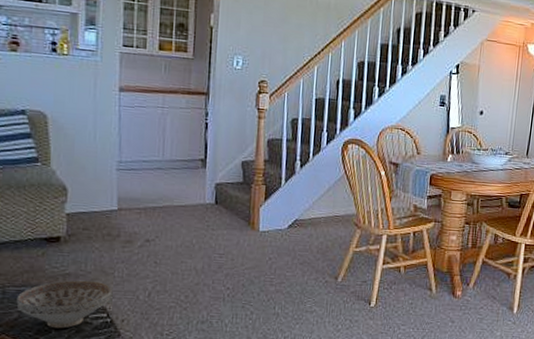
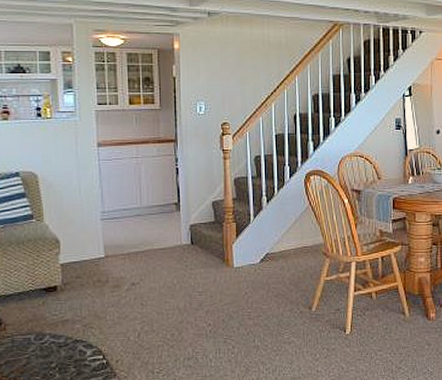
decorative bowl: present [16,280,112,329] -> none [24,325,105,372]

